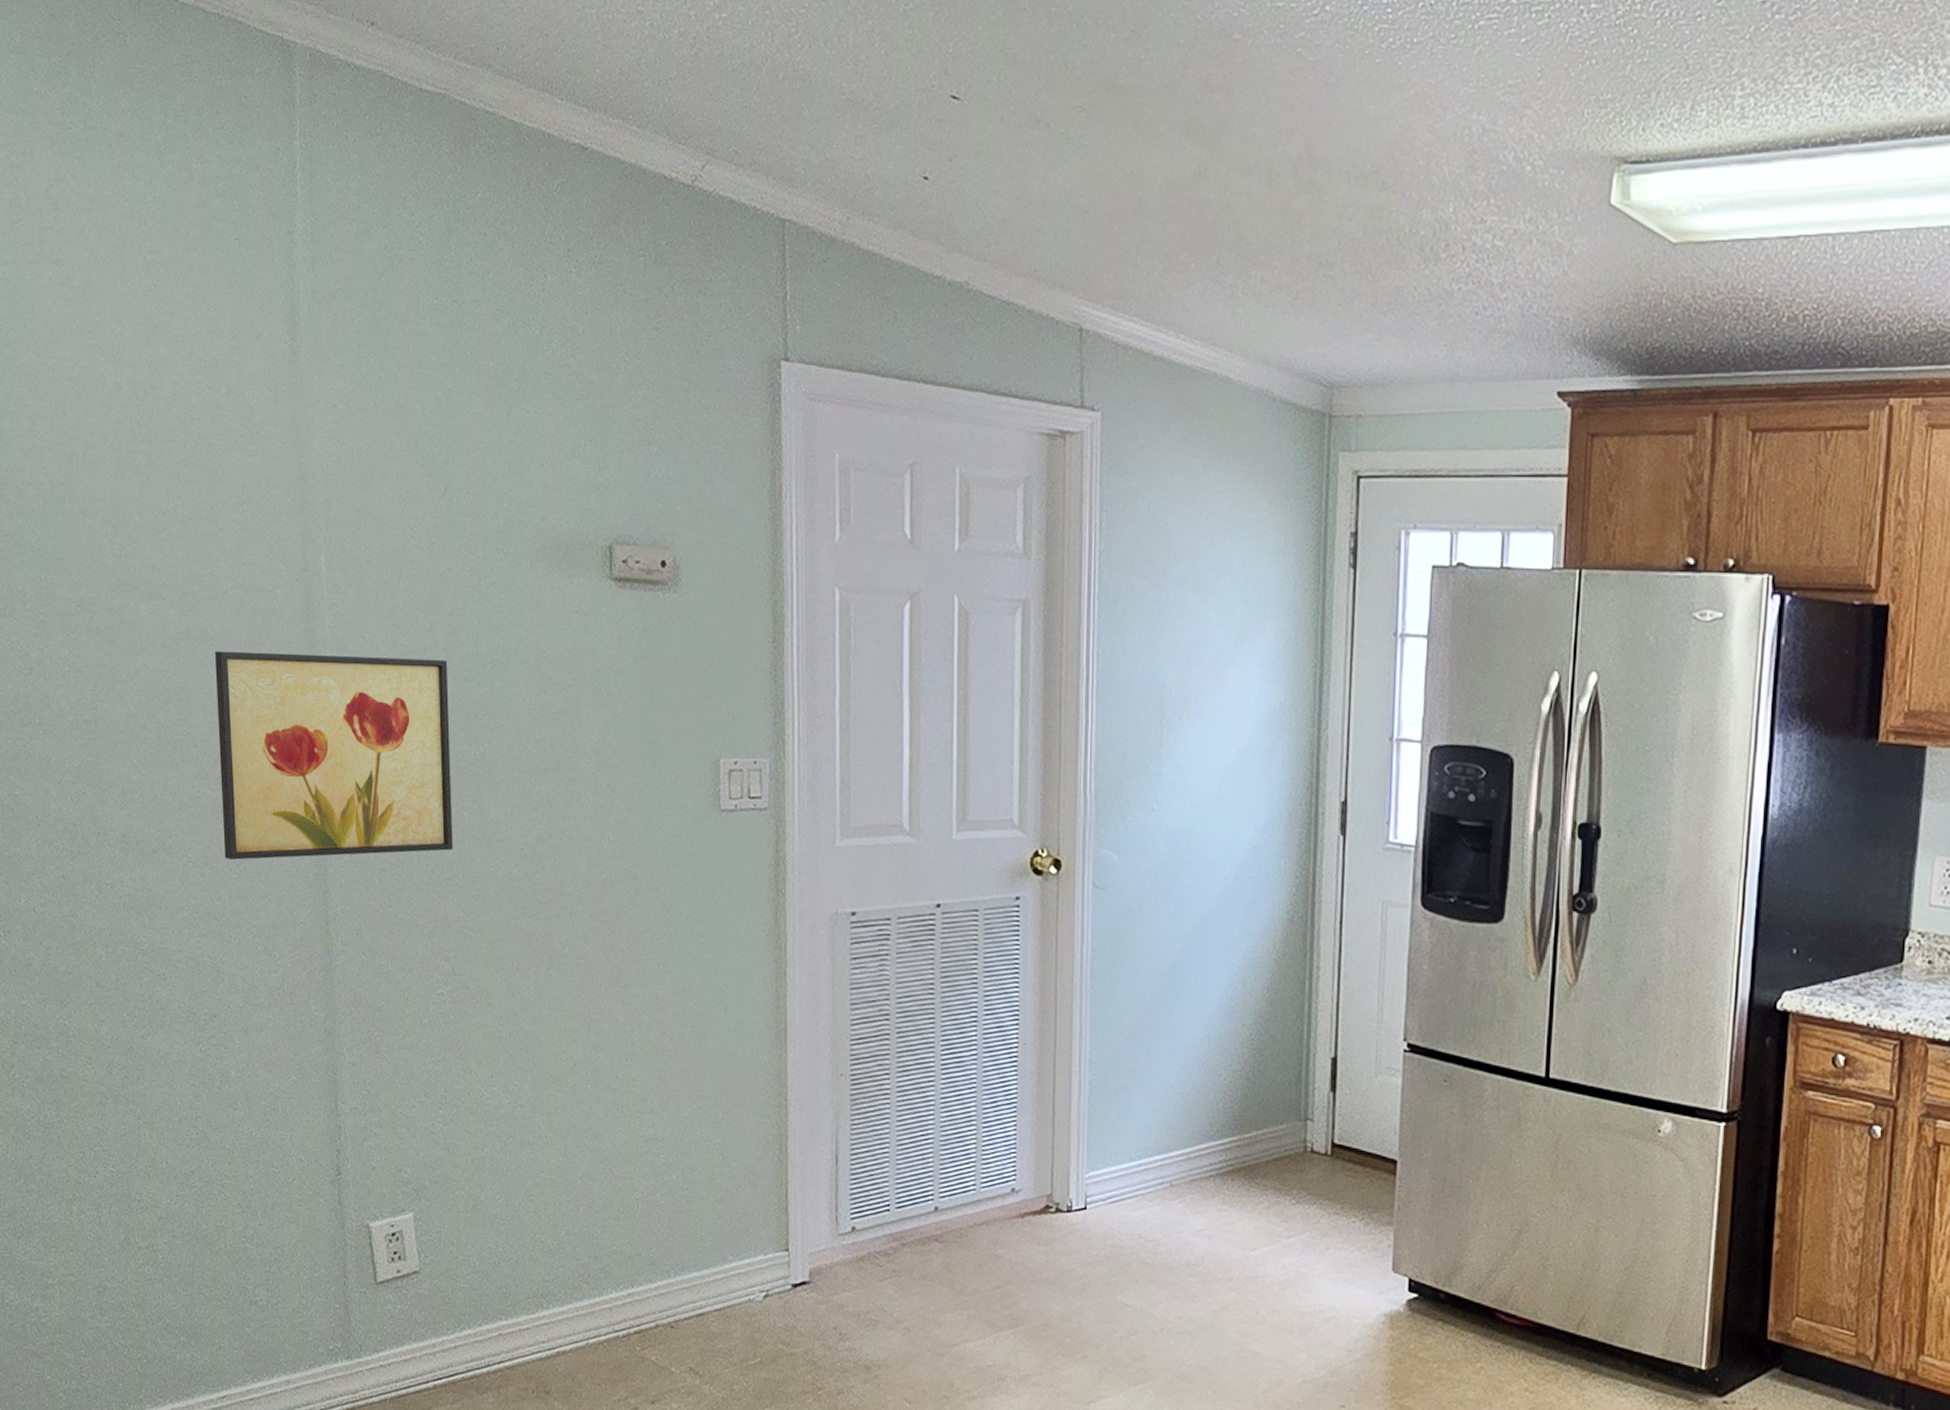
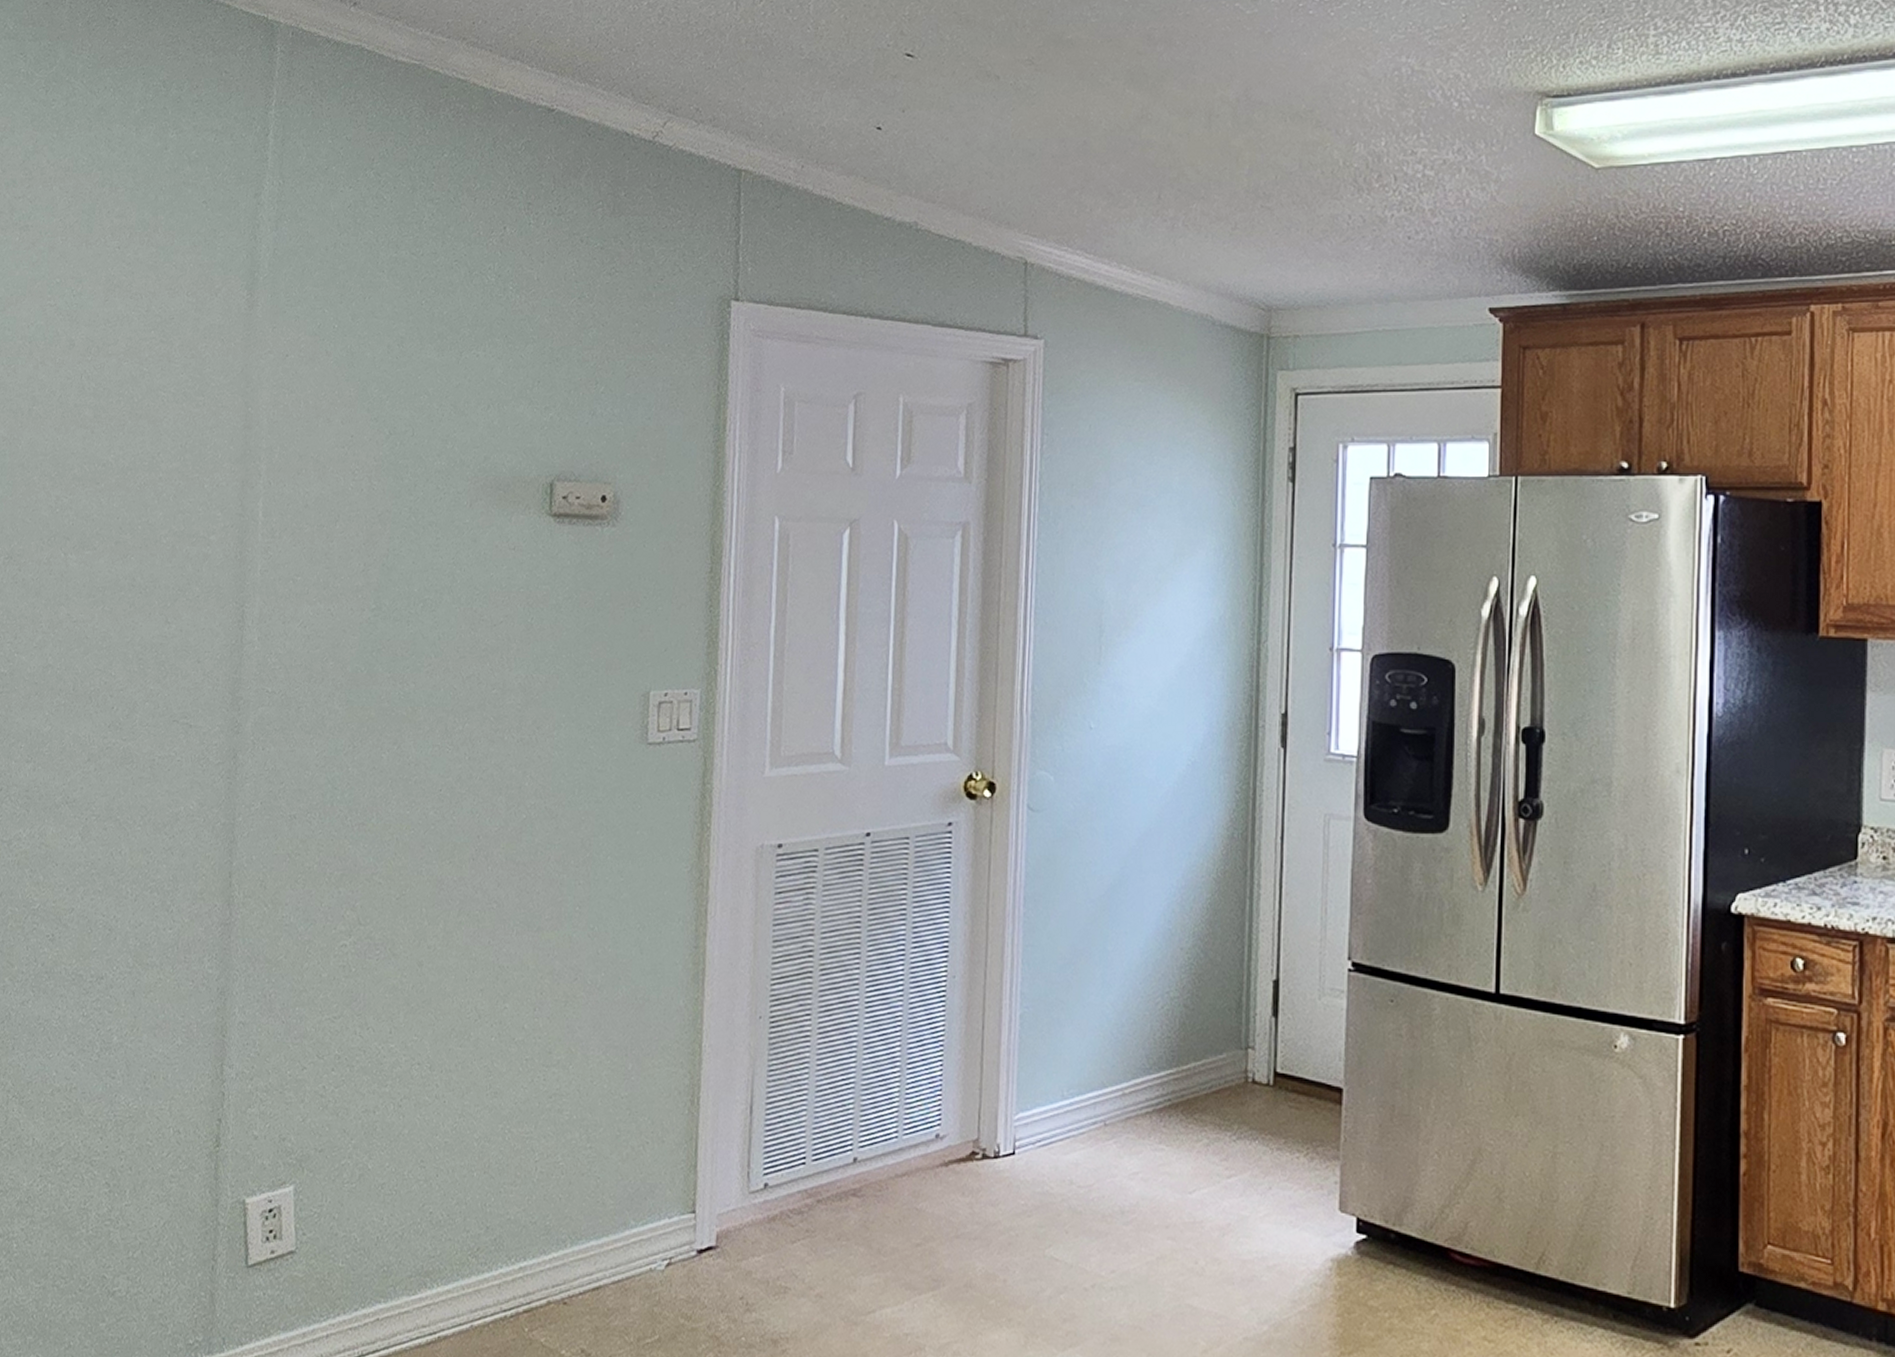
wall art: present [214,651,453,860] -> none [130,599,378,812]

